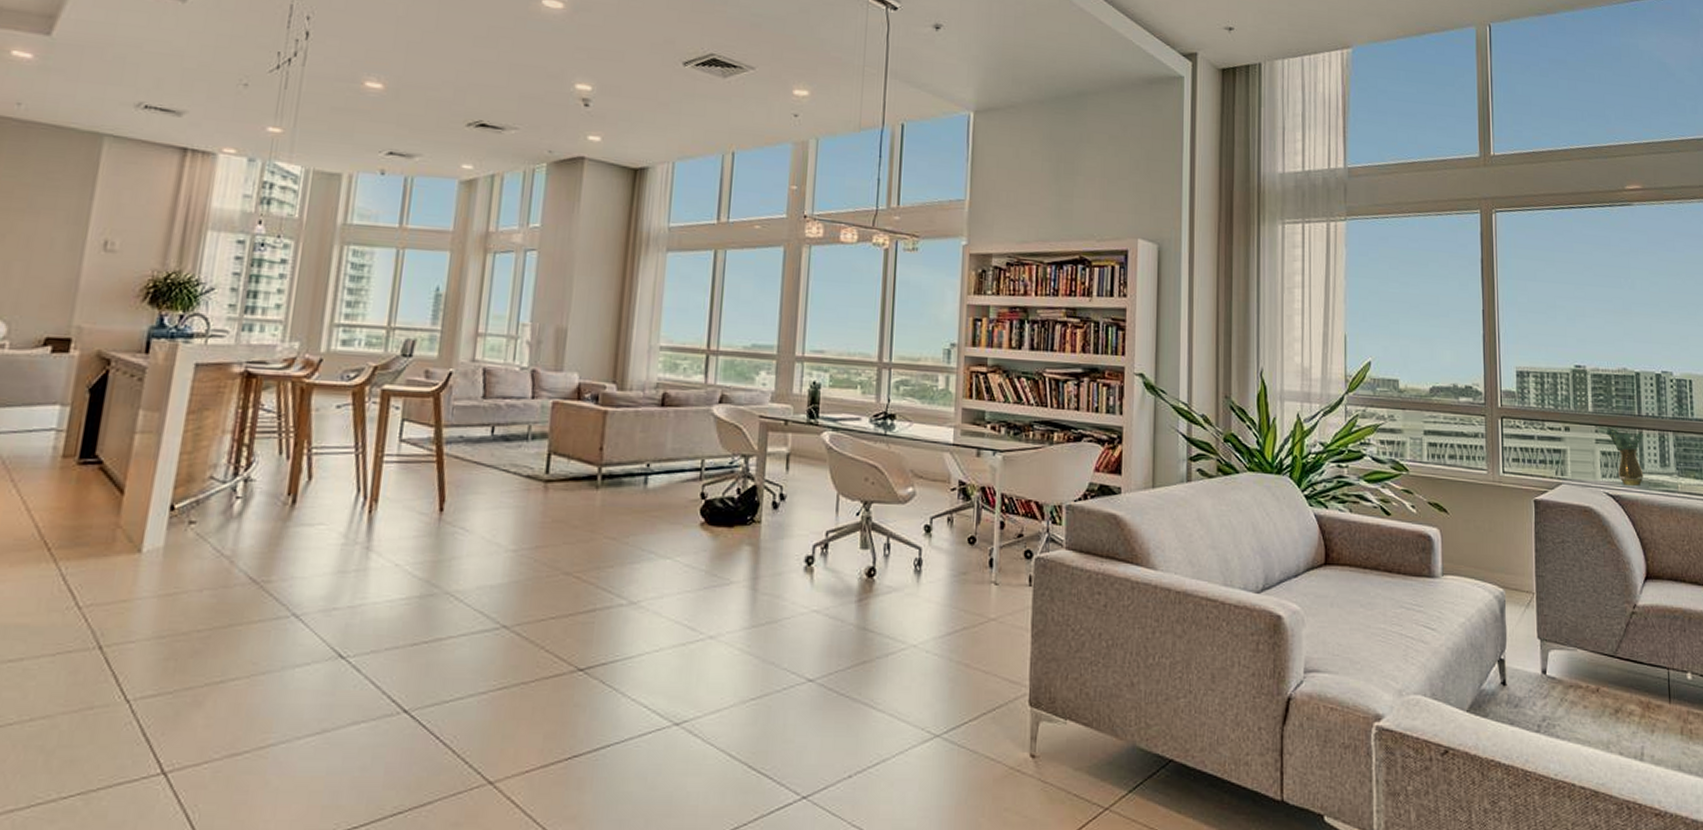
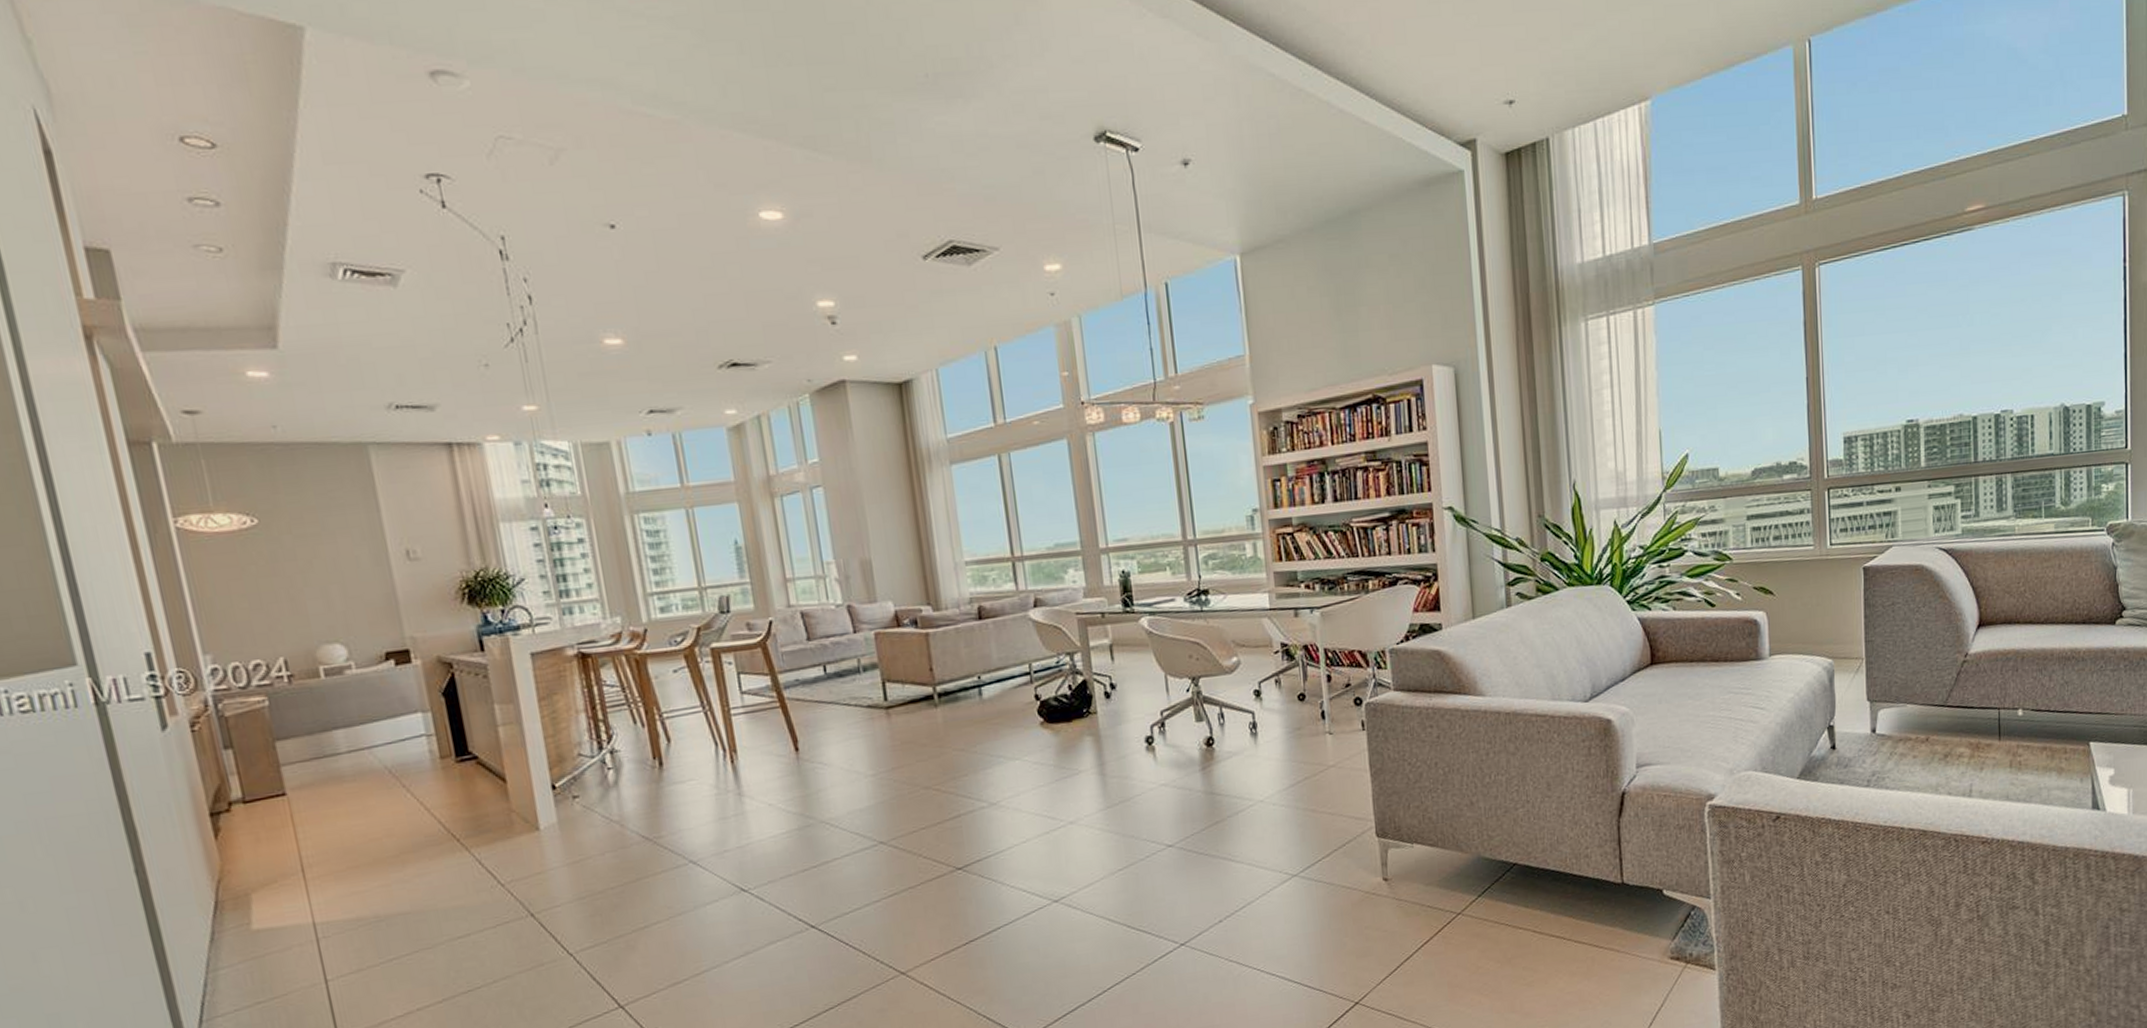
vase: present [1606,425,1644,486] -> none [1940,477,1979,537]

